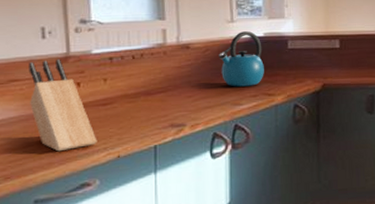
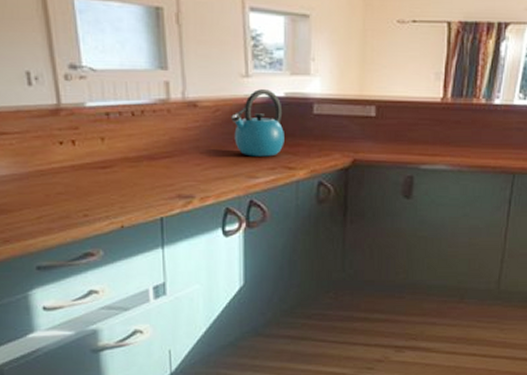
knife block: present [29,59,97,152] -> none [16,110,98,217]

